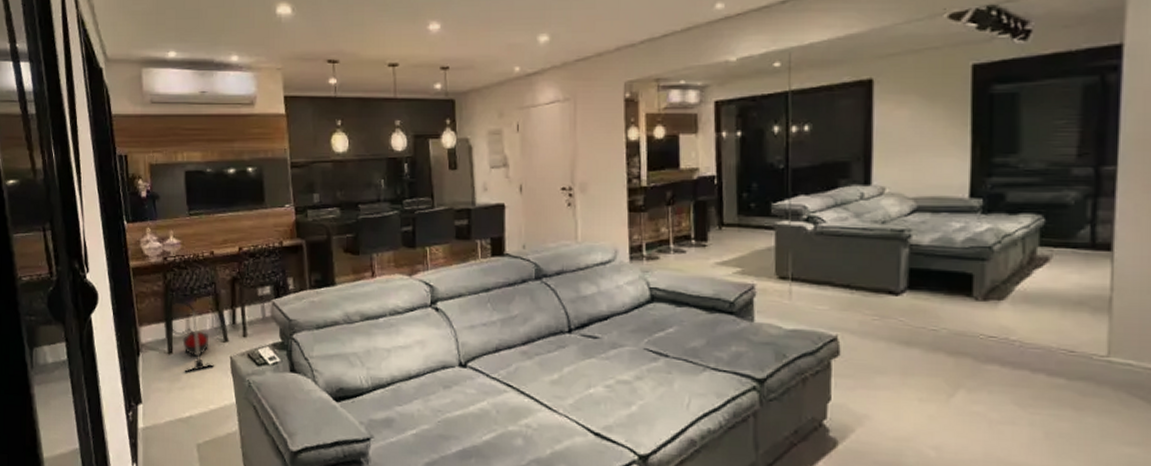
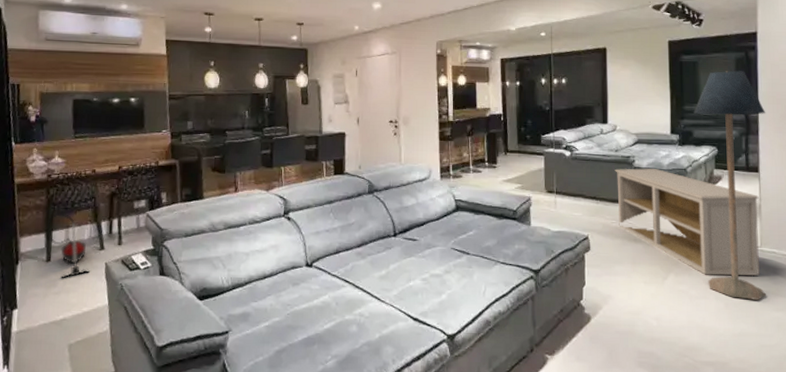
storage cabinet: none [880,246,1109,396] -> present [615,168,760,276]
floor lamp: none [1008,103,1131,430] -> present [693,70,766,300]

